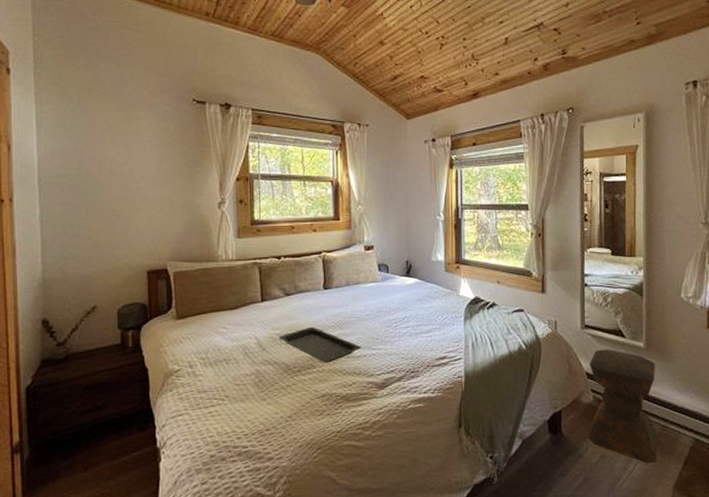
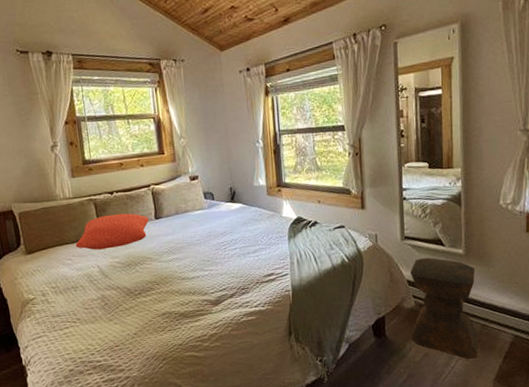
cushion: none [233,280,316,319] -> present [75,213,149,250]
serving tray: present [278,326,362,362] -> none [118,253,195,285]

